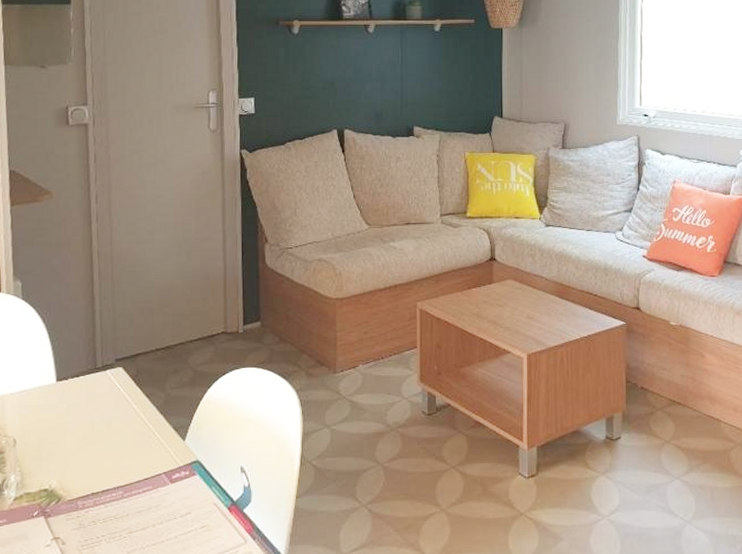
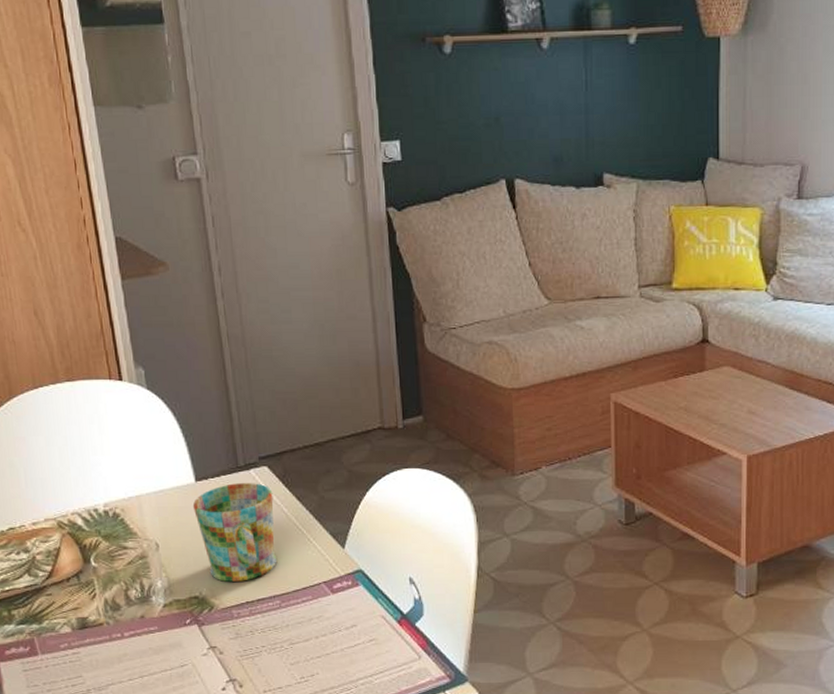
mug: none [51,382,125,475] -> present [192,483,276,582]

